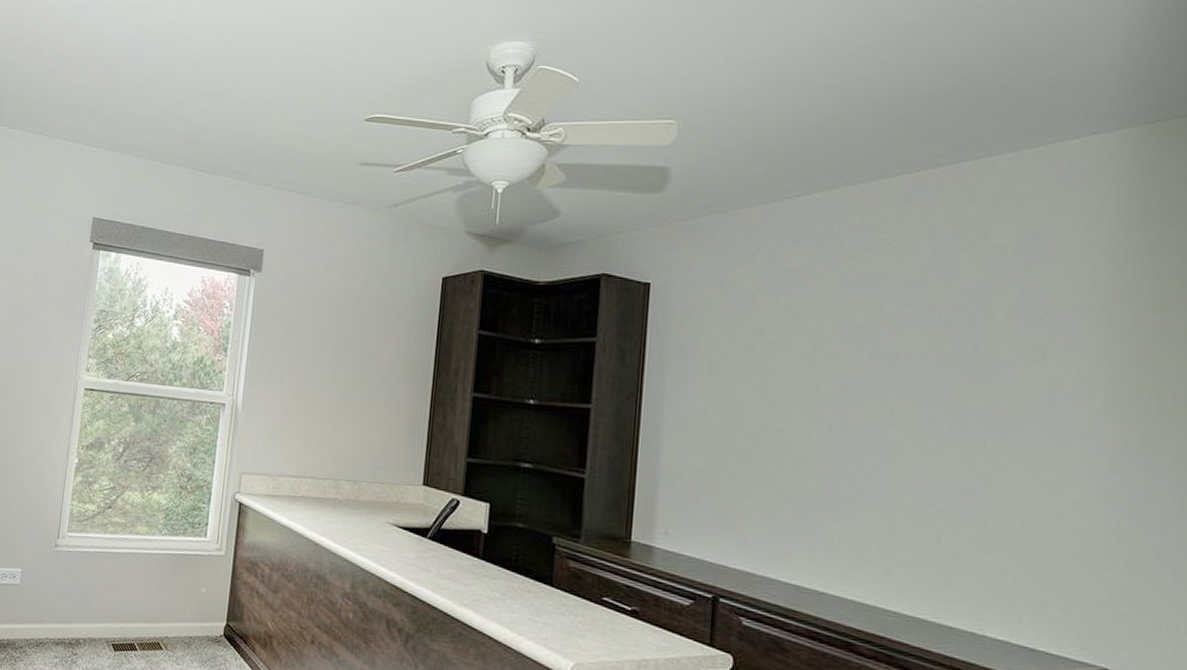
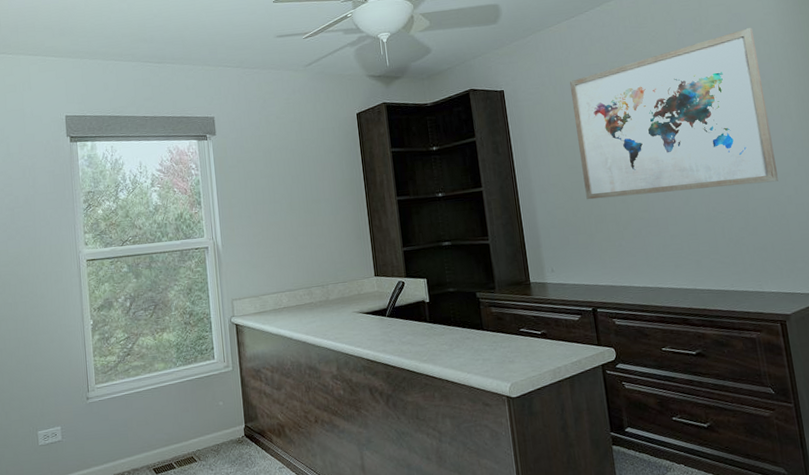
wall art: none [738,259,1059,487] -> present [569,28,779,200]

